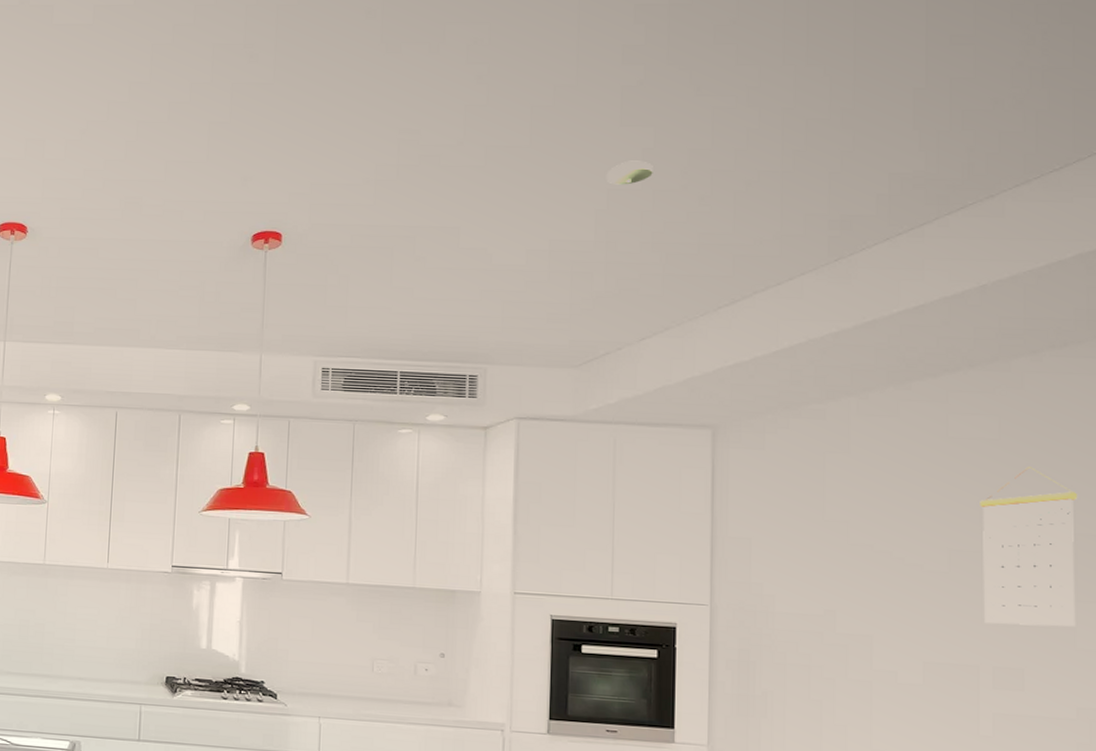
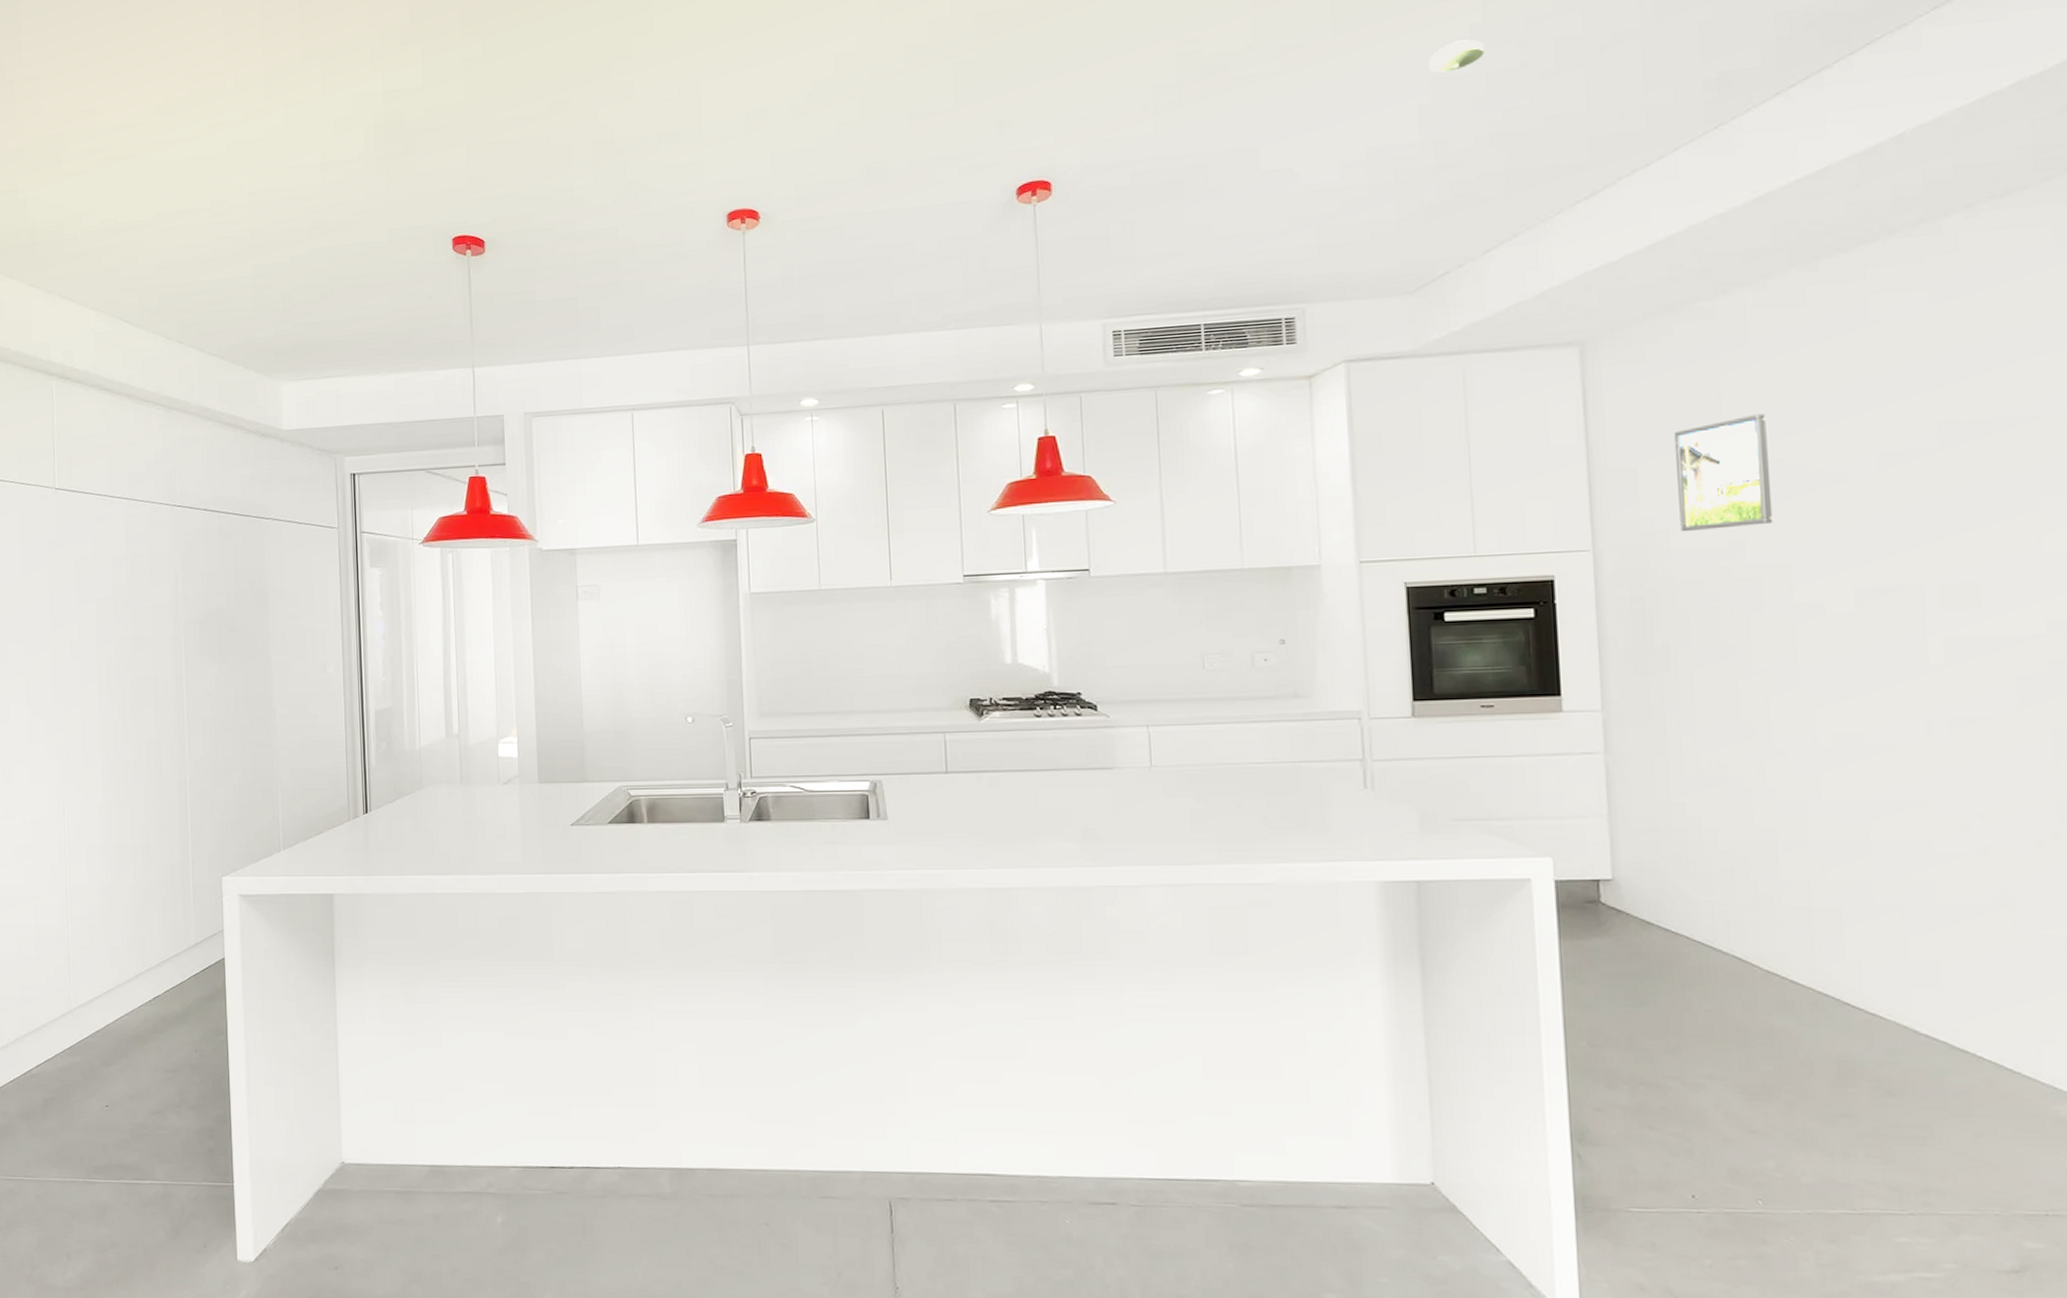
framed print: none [784,504,861,599] -> present [1673,413,1774,532]
calendar: present [980,467,1077,627] -> none [1912,344,2040,535]

